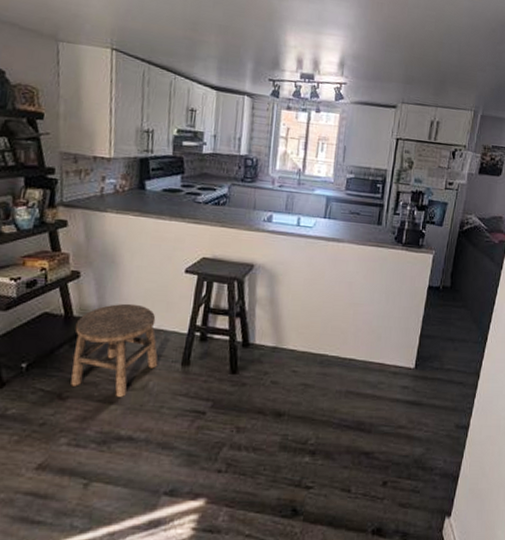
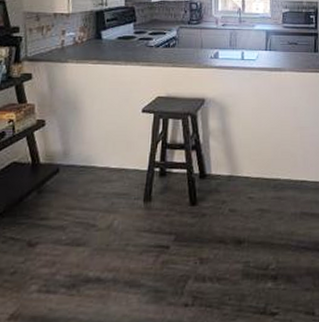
stool: present [71,303,158,397] -> none [39,146,122,239]

